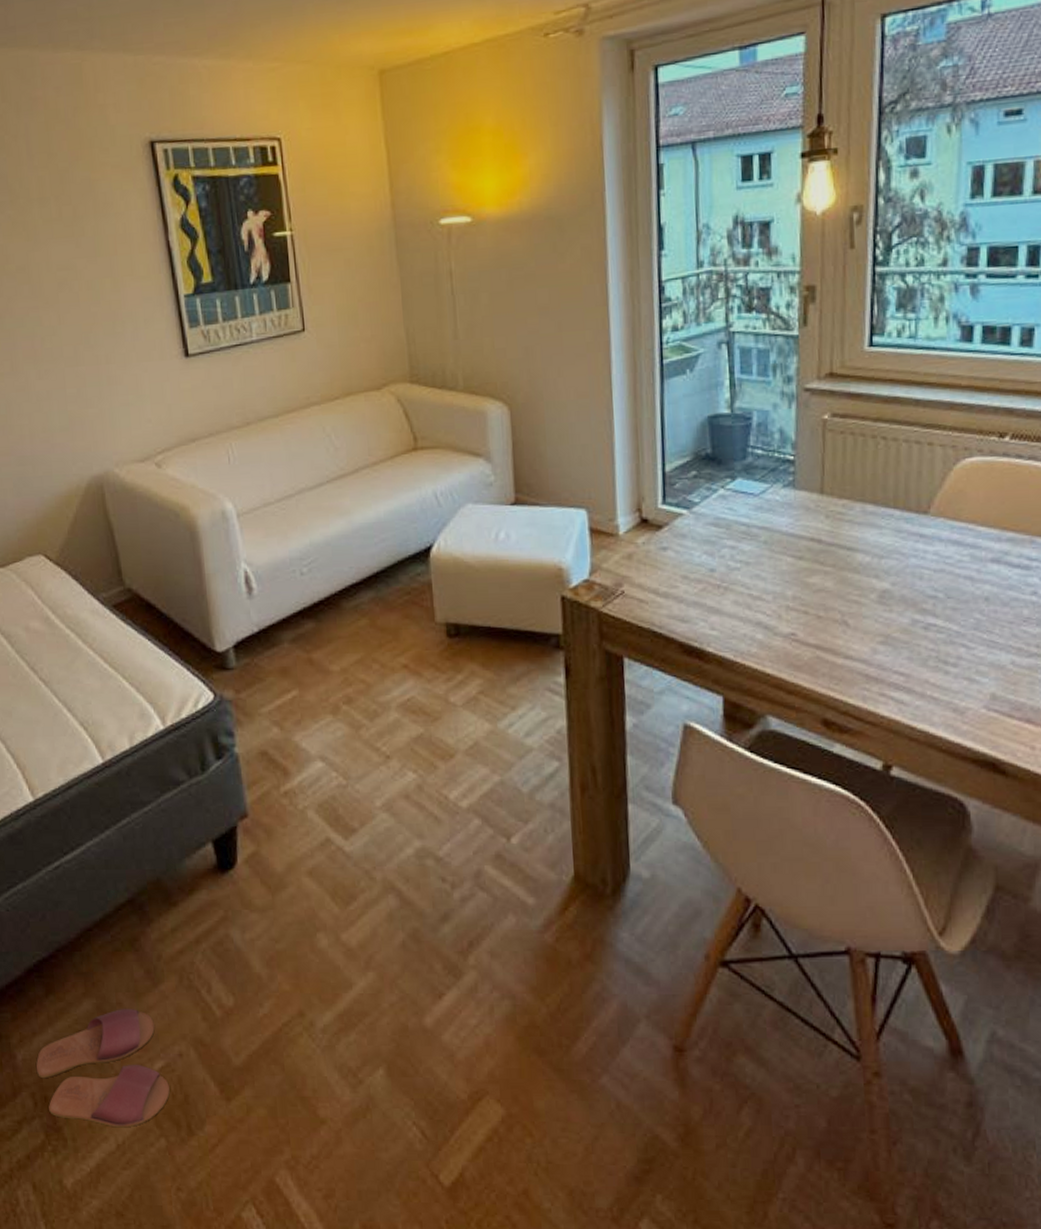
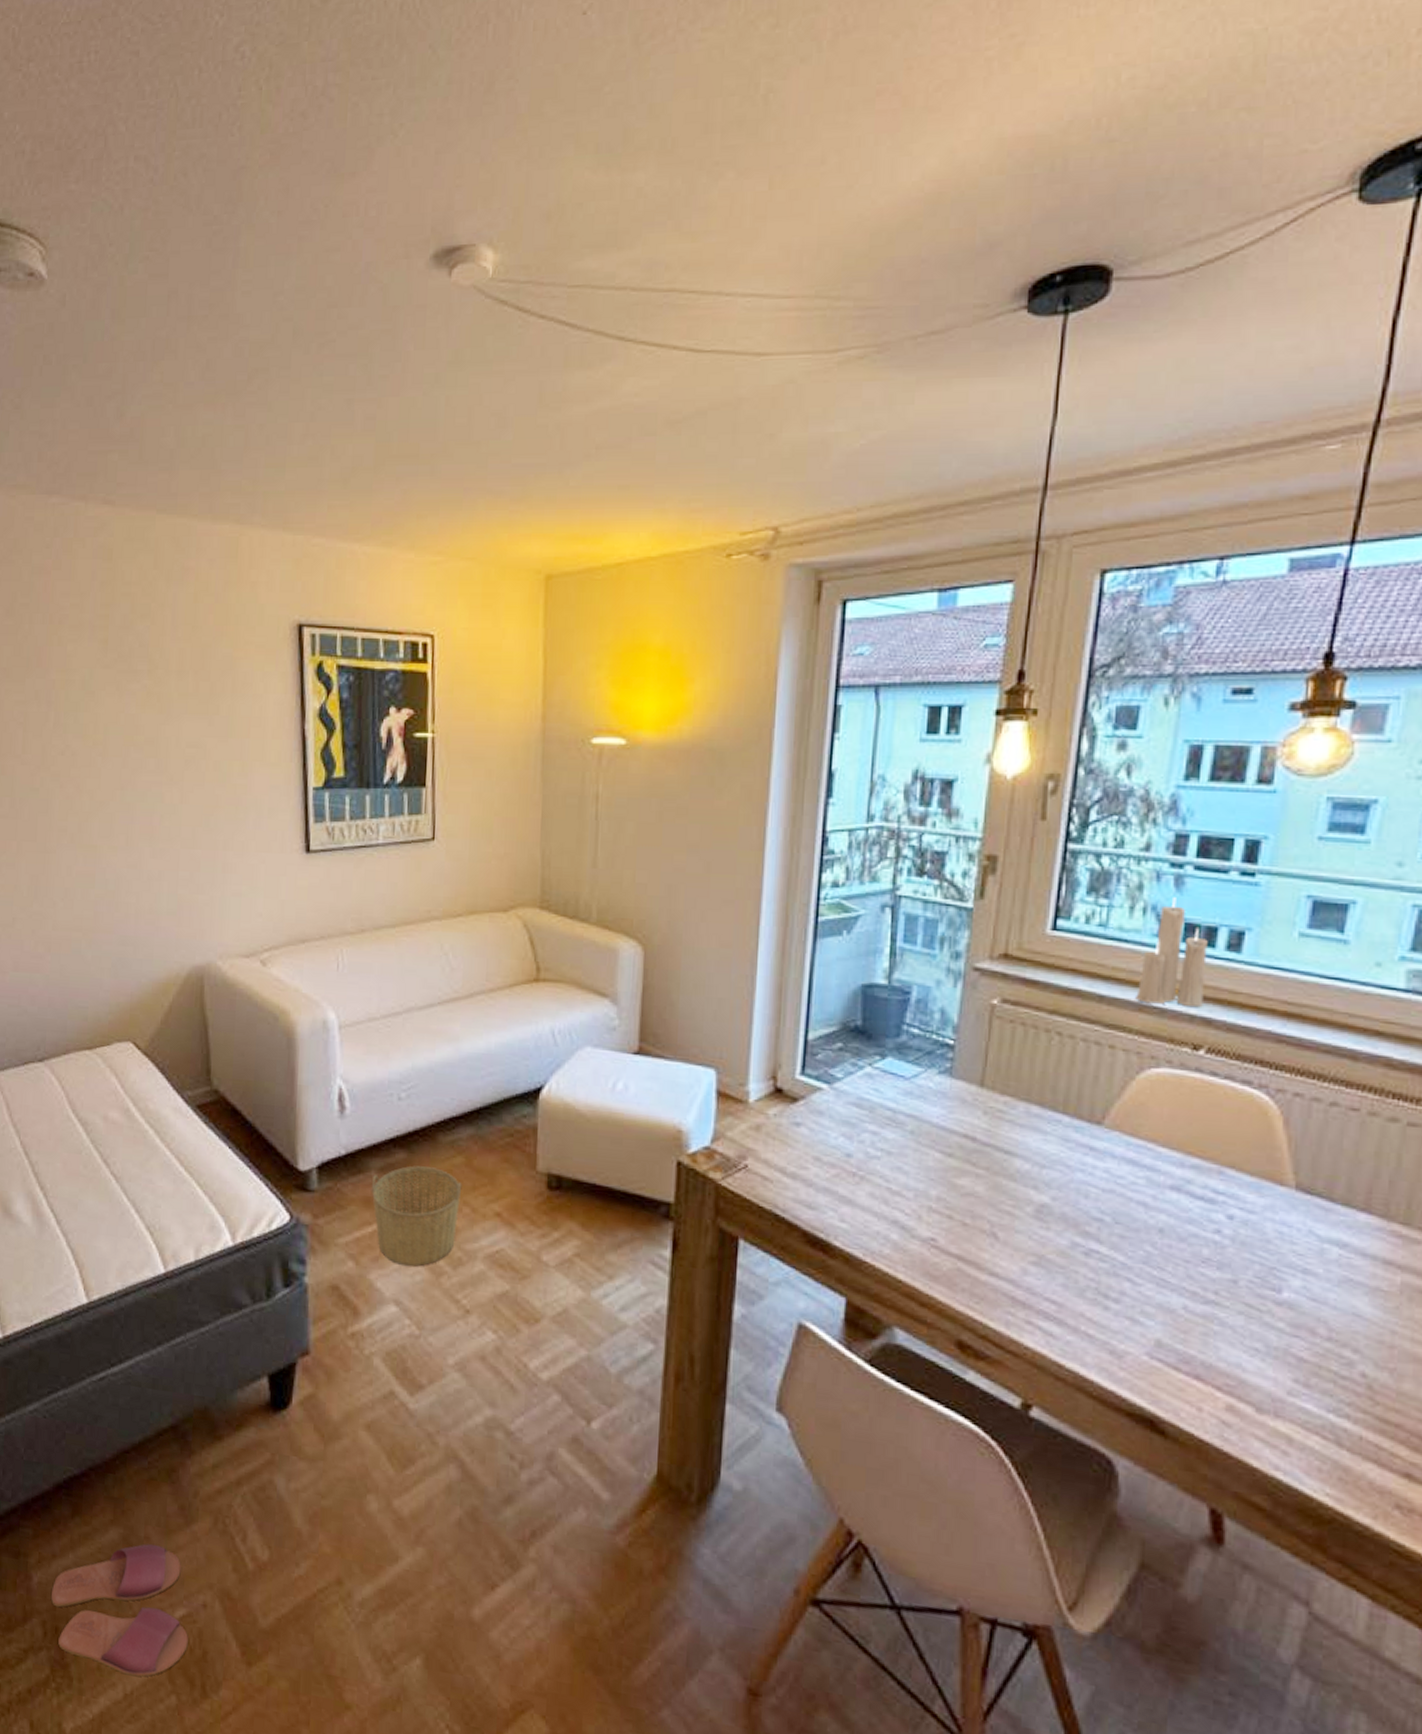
basket: none [285,632,370,724] -> present [371,1166,462,1267]
candle: none [946,304,1005,402] -> present [1136,897,1208,1007]

